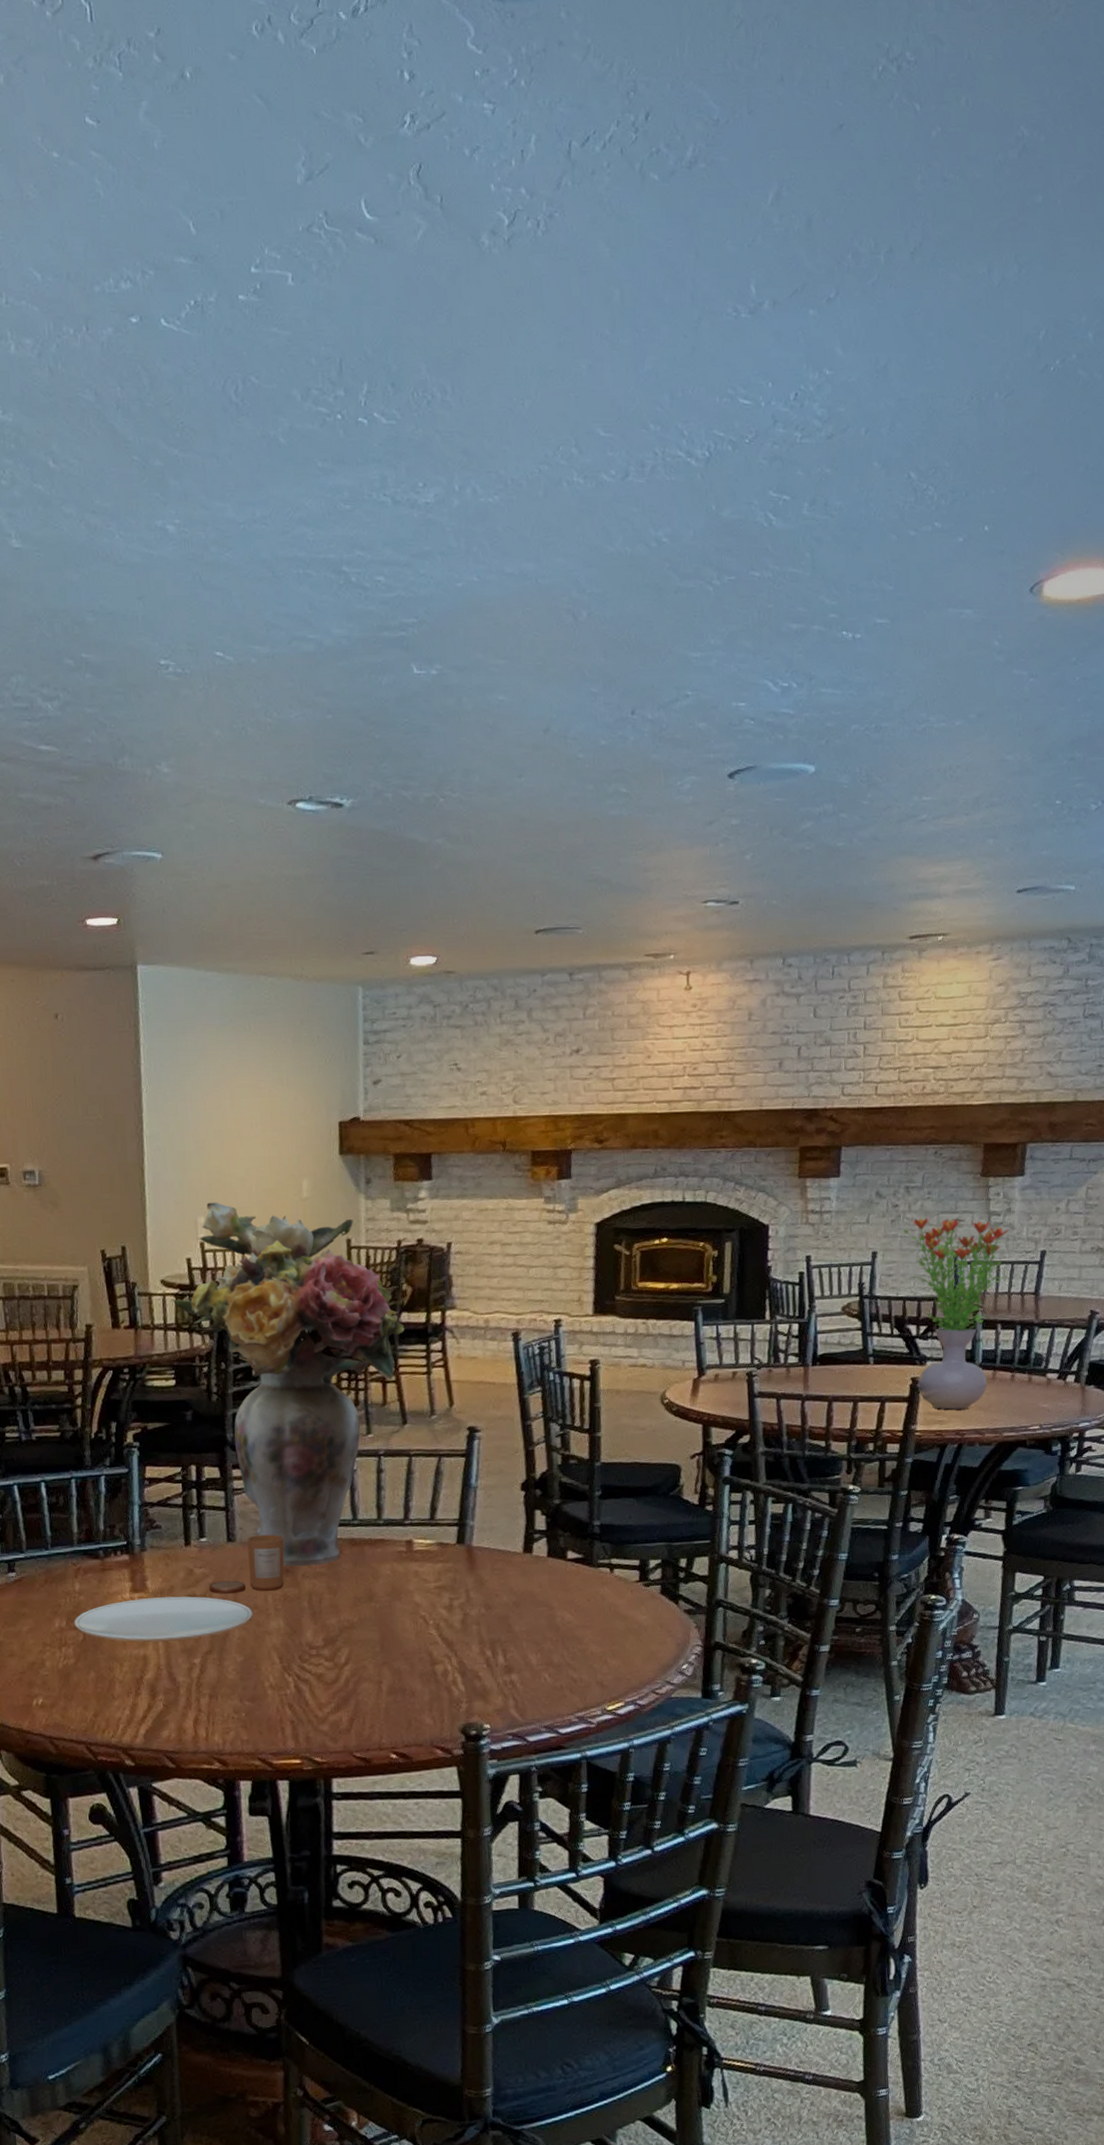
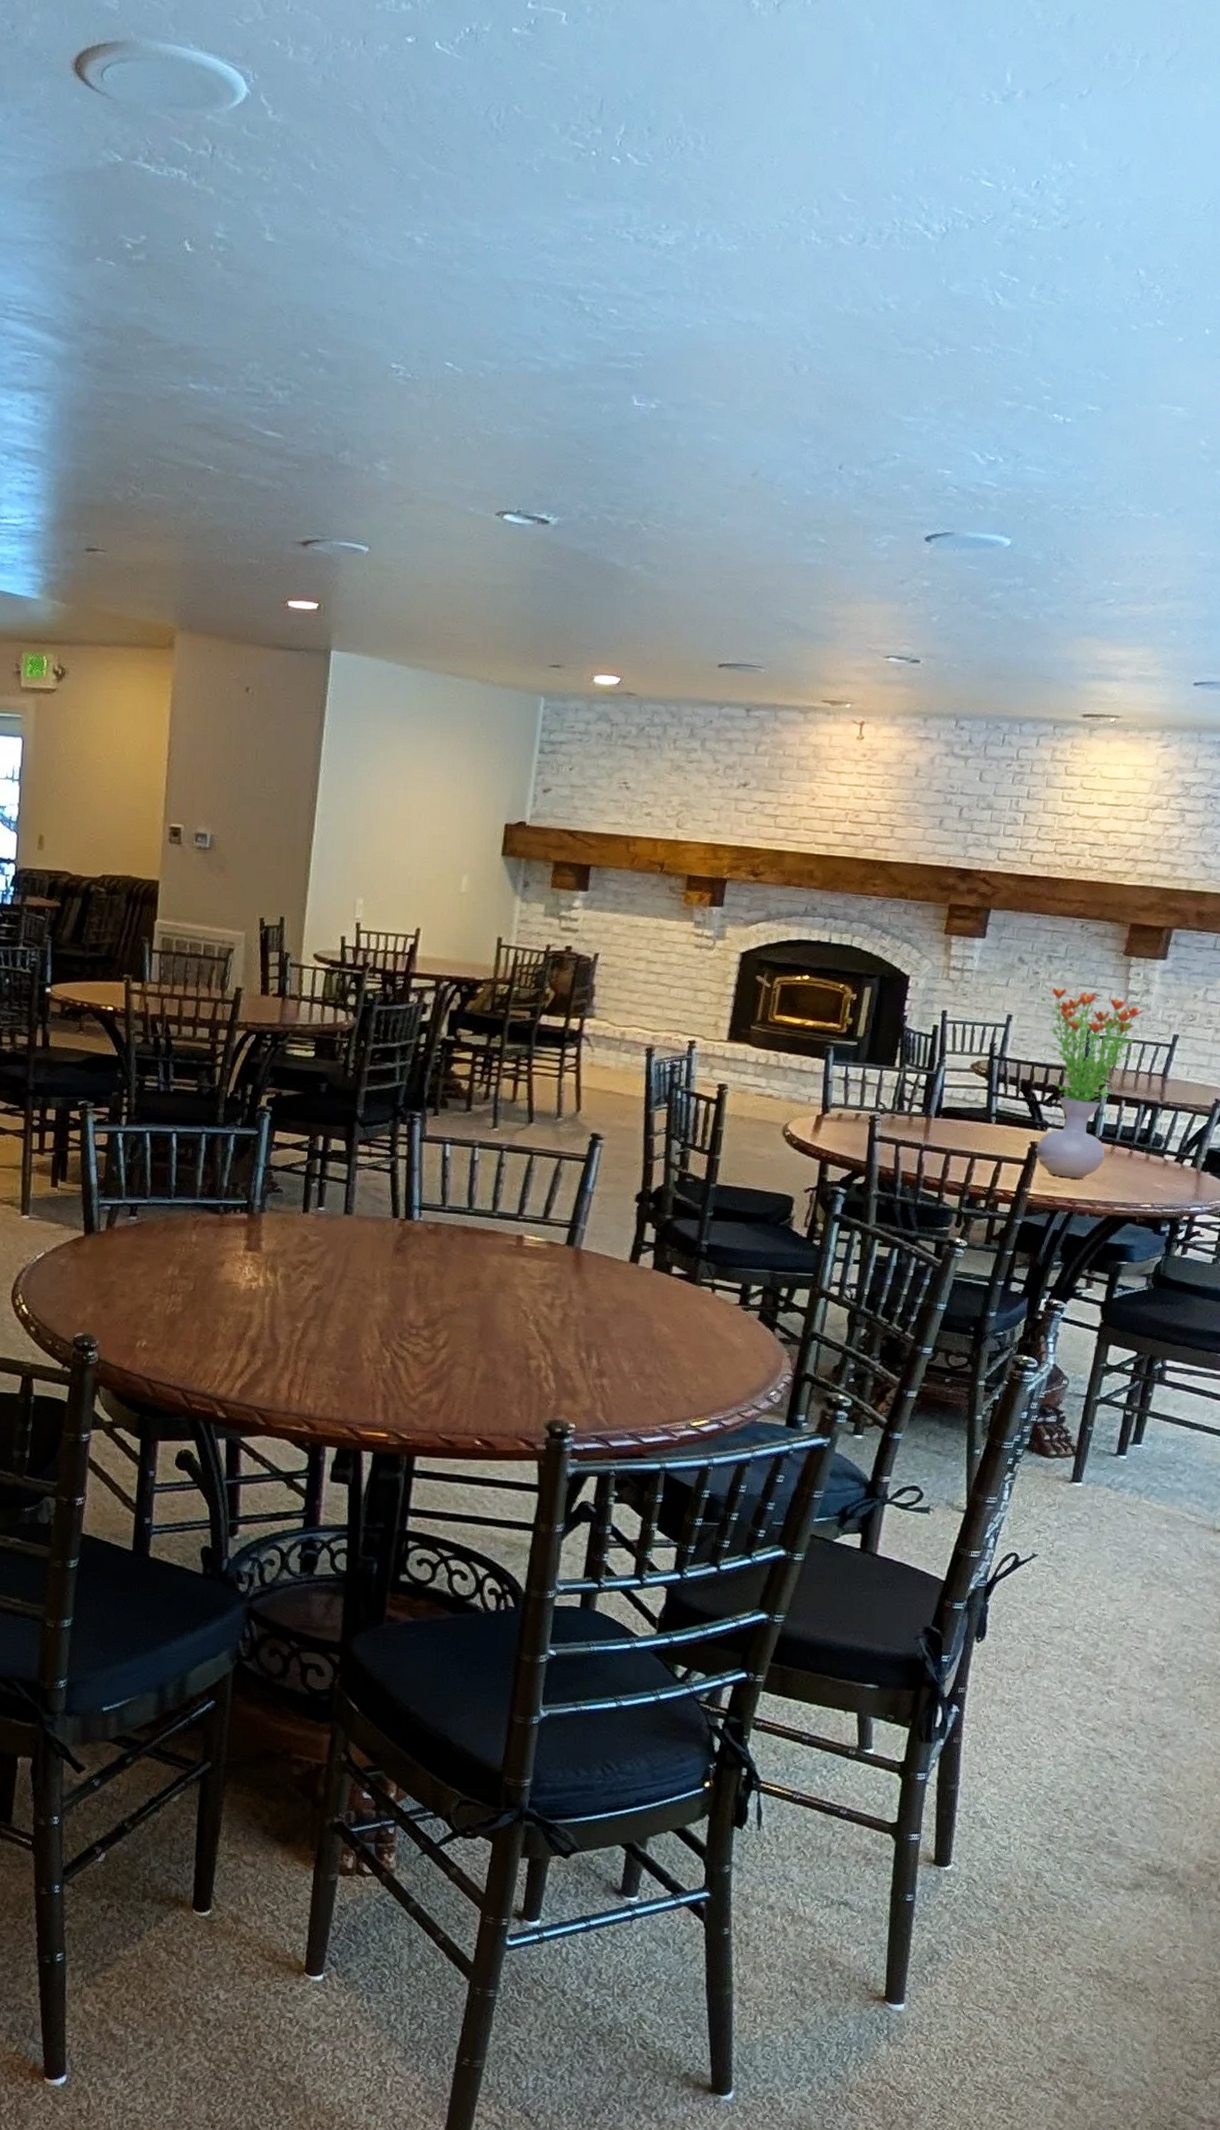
plate: present [74,1596,252,1643] -> none [186,1257,359,1304]
flower arrangement: present [172,1202,405,1567] -> none [322,885,543,1248]
candle: present [208,1534,285,1595] -> none [320,1211,399,1268]

